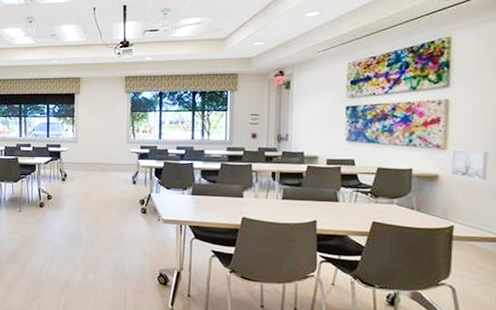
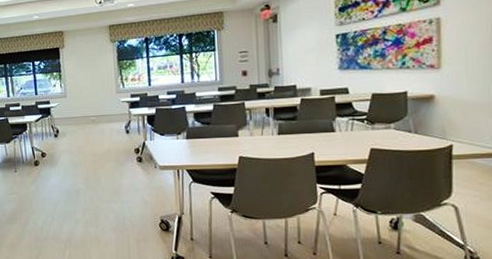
wall art: present [450,149,488,181] -> none [446,67,484,97]

